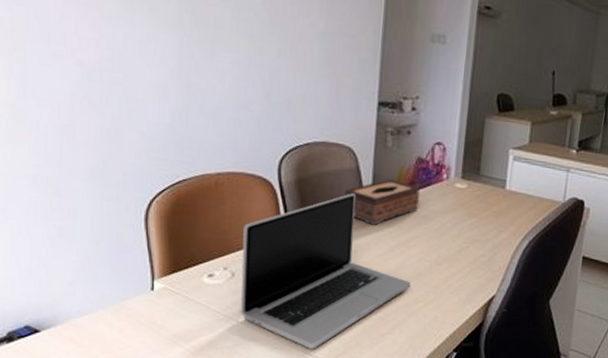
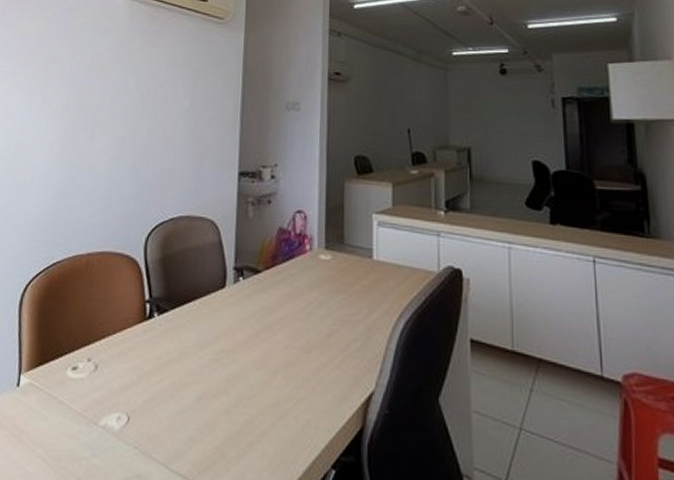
laptop: present [240,193,411,349] -> none [101,270,278,462]
tissue box: present [345,179,420,225] -> none [208,253,284,306]

